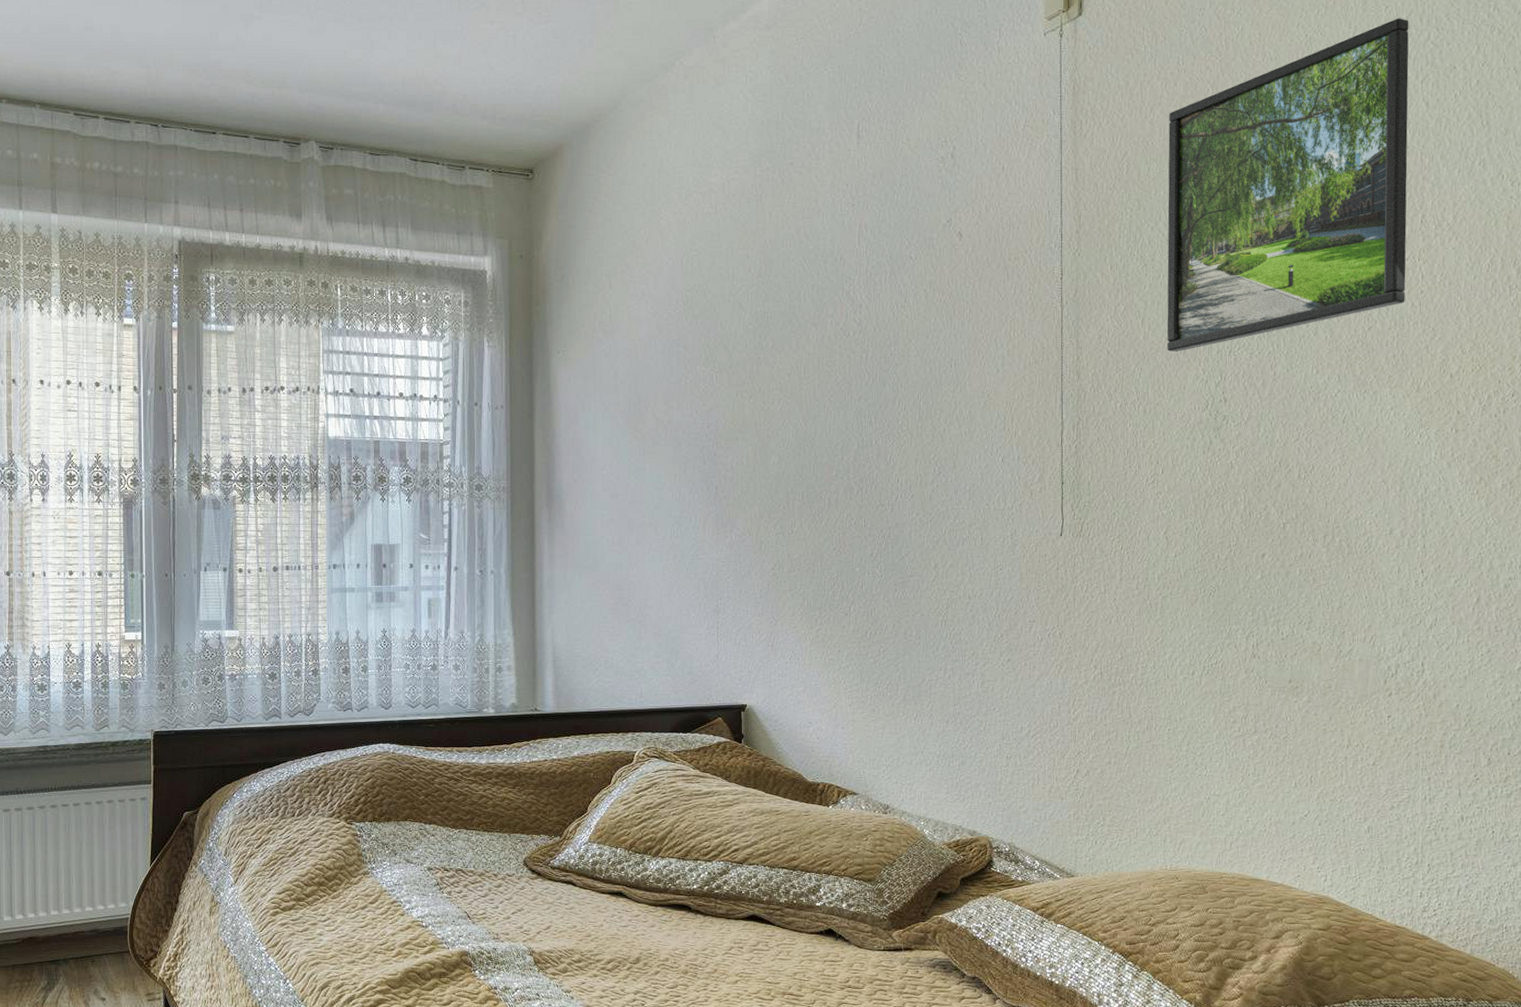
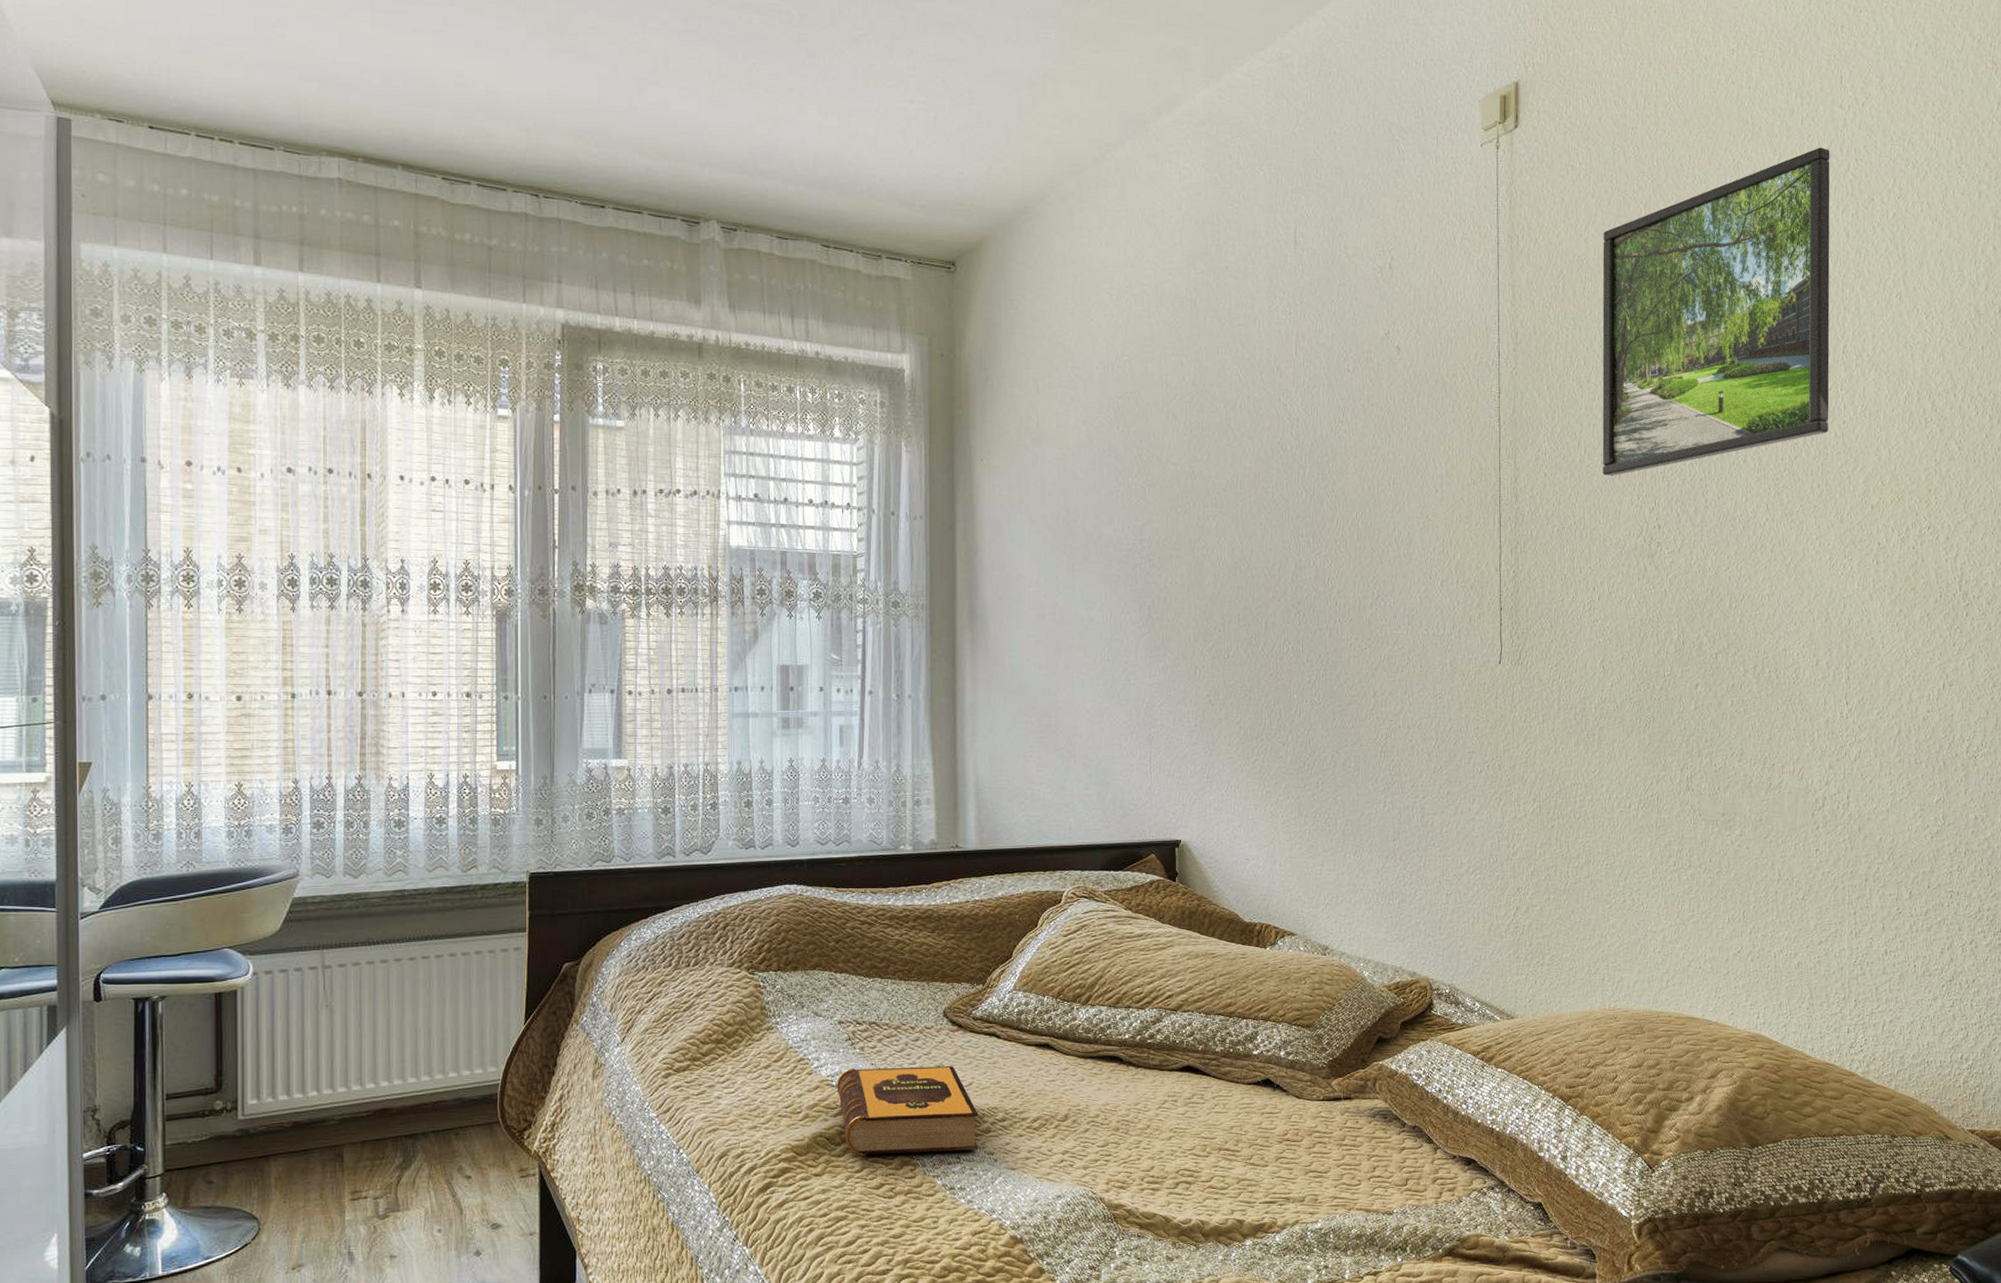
hardback book: none [426,910,556,991] -> present [837,1066,978,1157]

